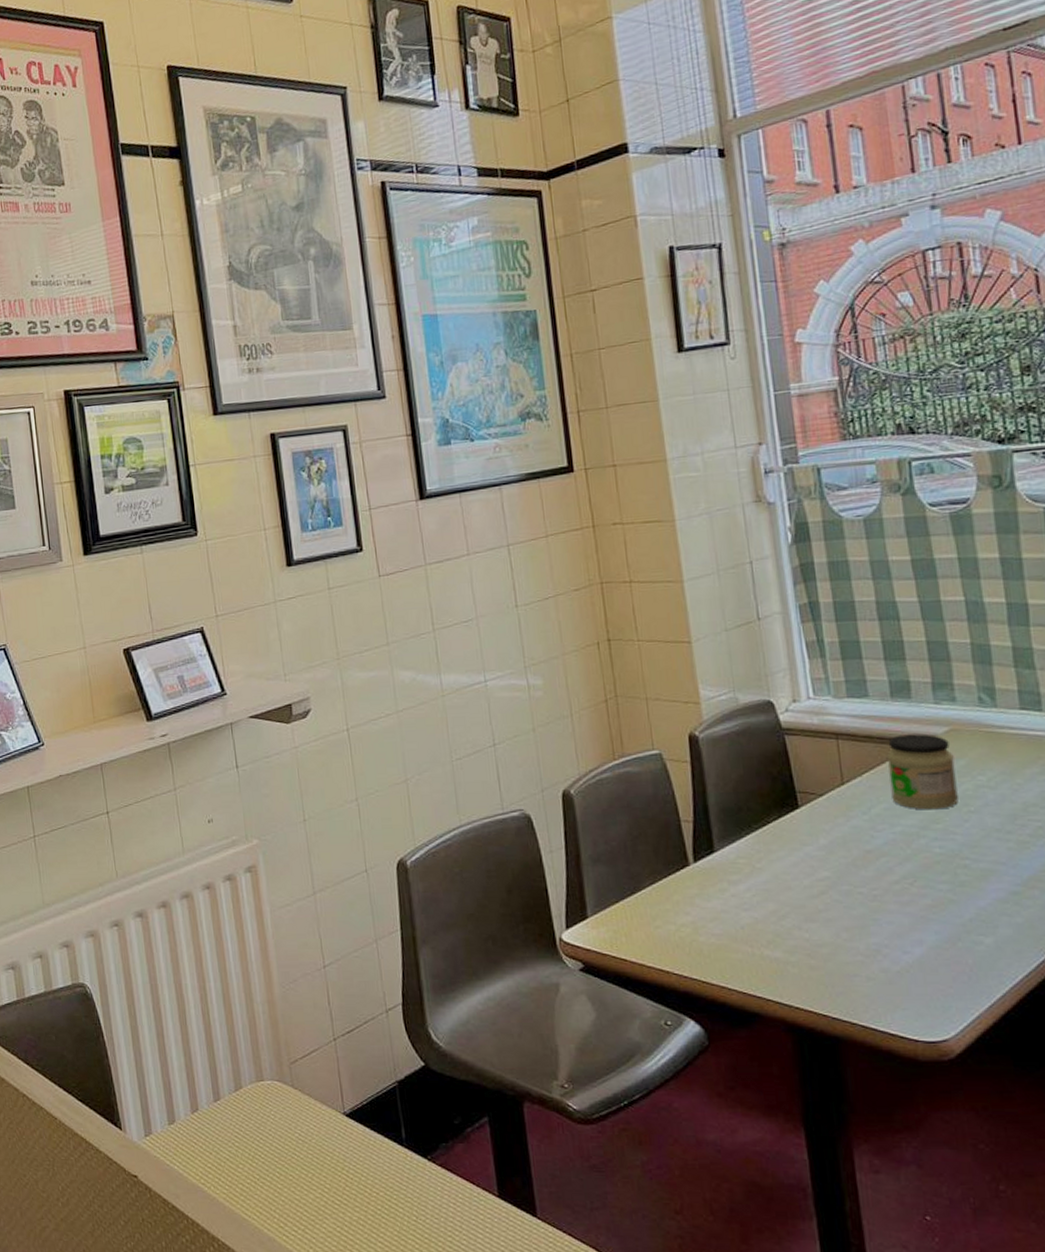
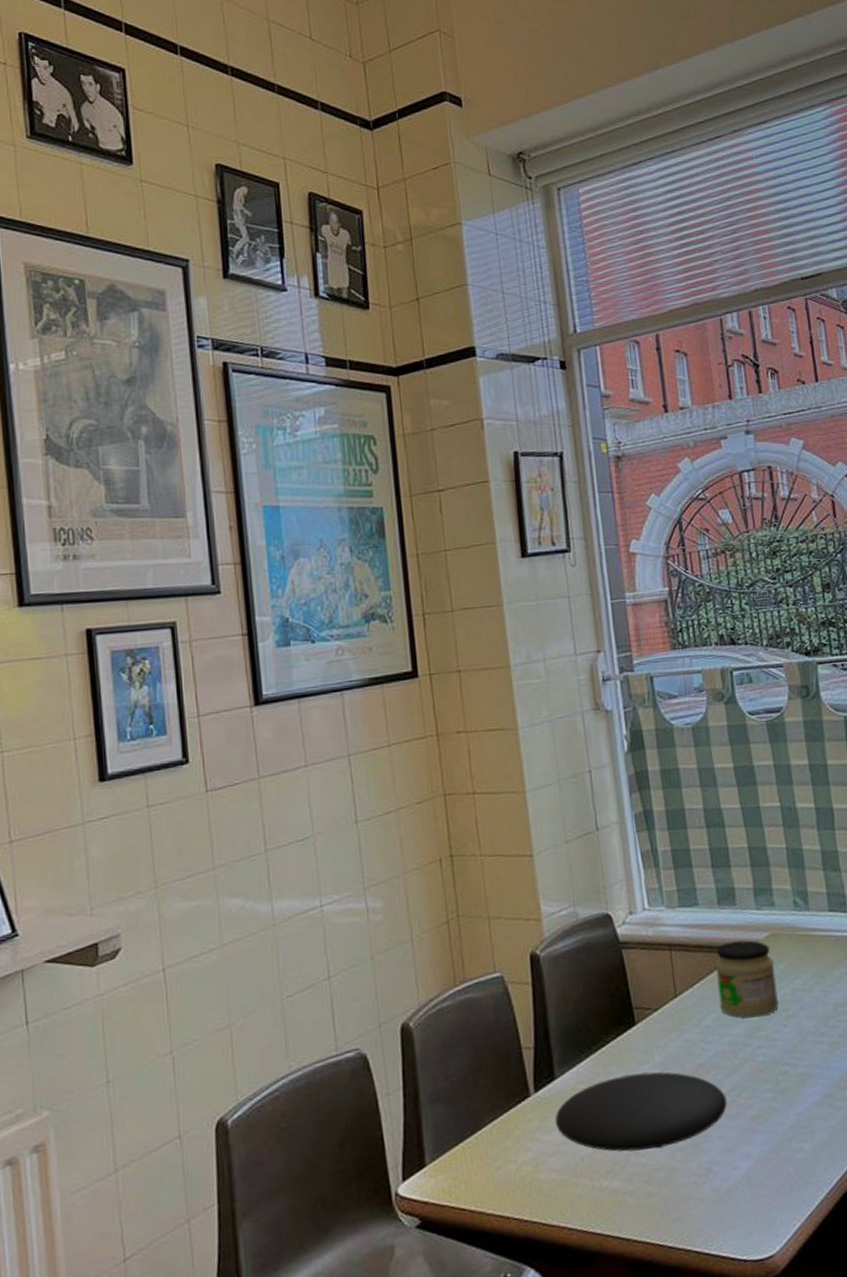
plate: none [714,854,898,926] -> present [554,1072,727,1152]

